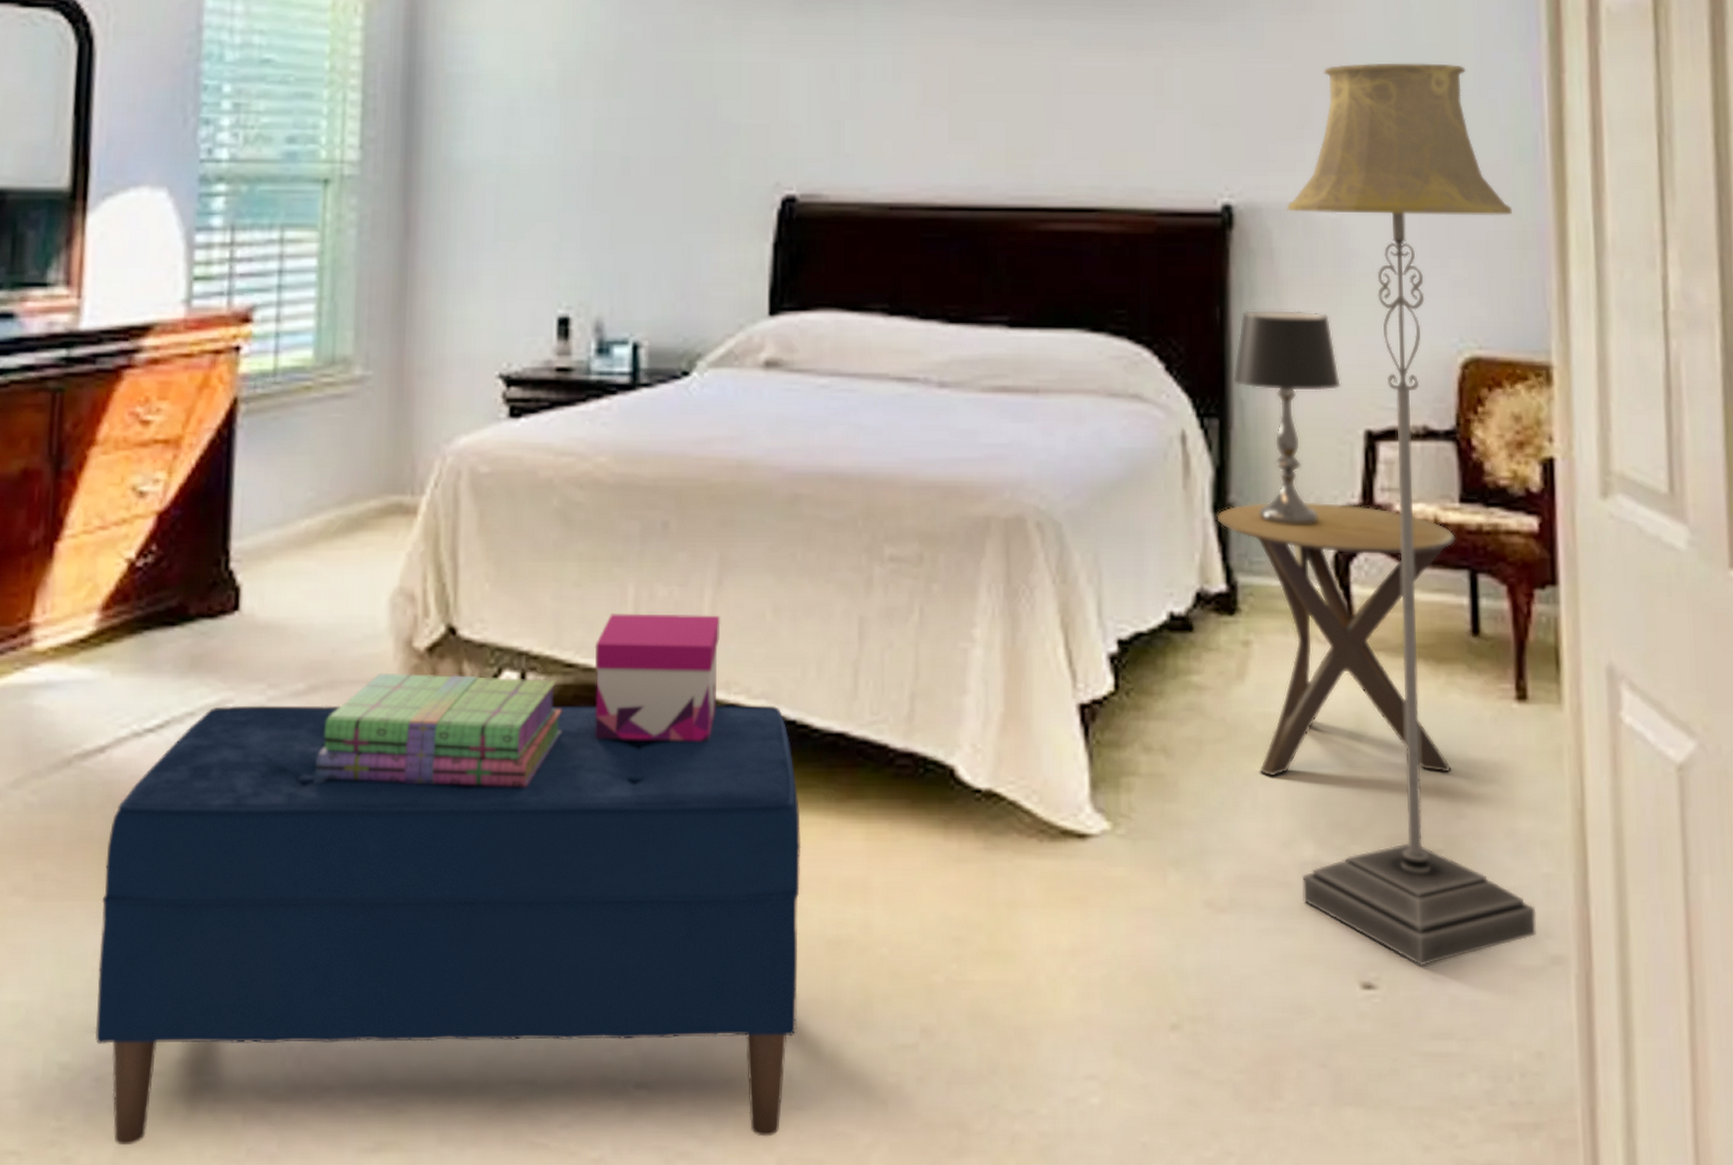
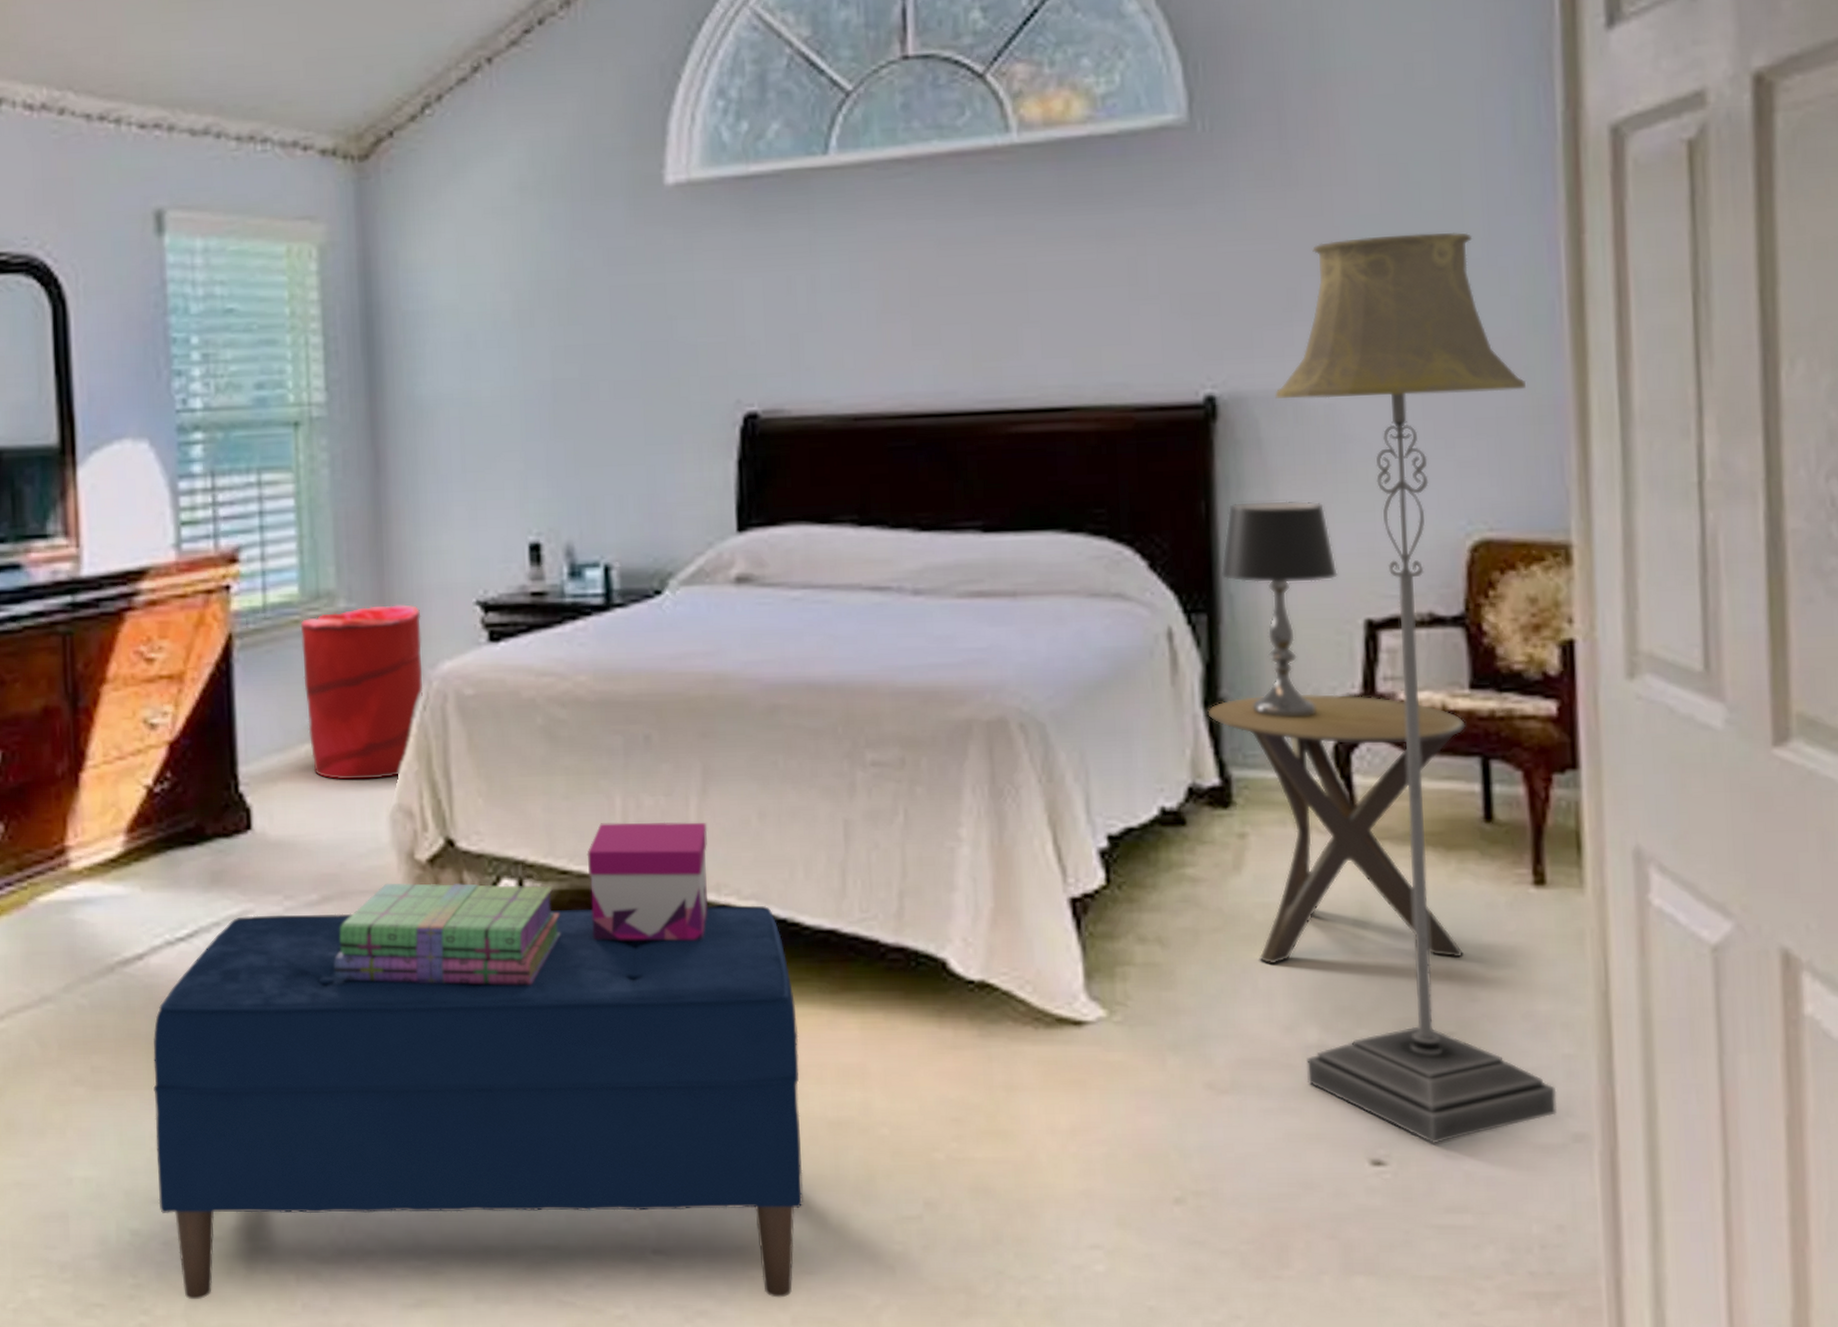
laundry hamper: none [310,374,440,559] -> present [300,604,423,780]

